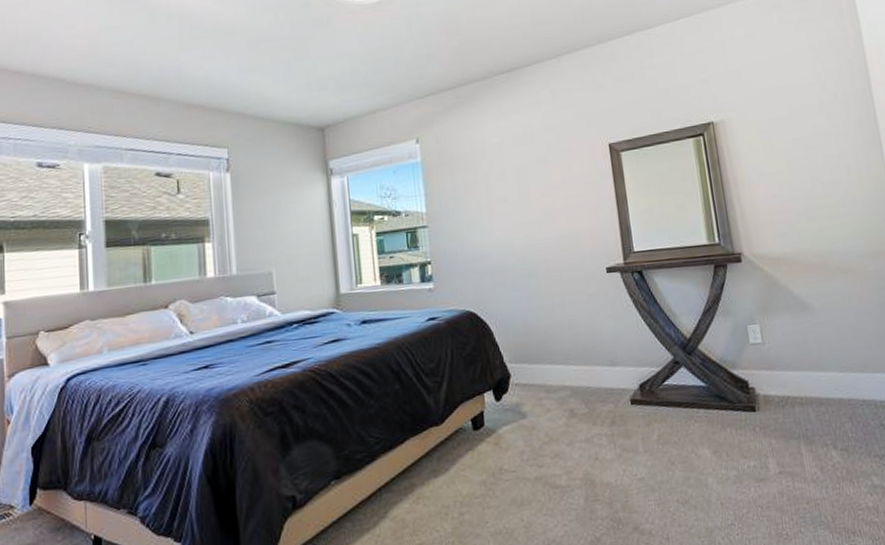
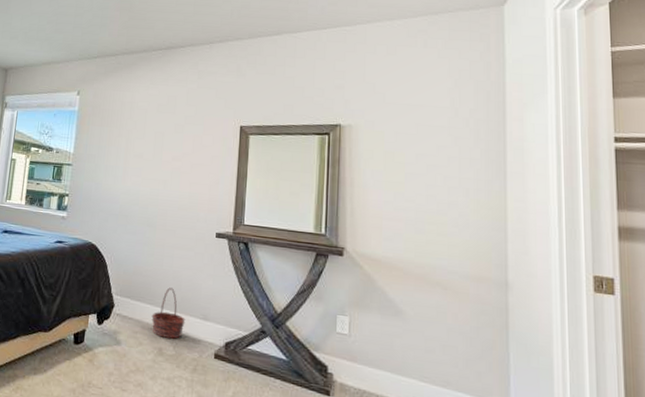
basket: none [554,339,593,397] -> present [151,287,186,339]

